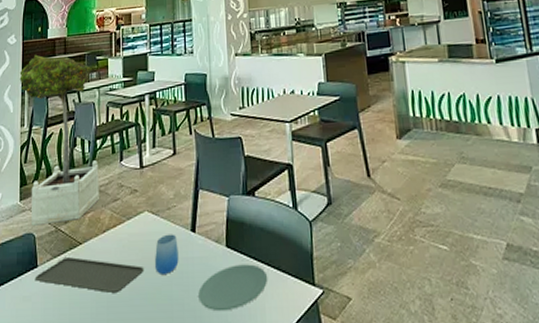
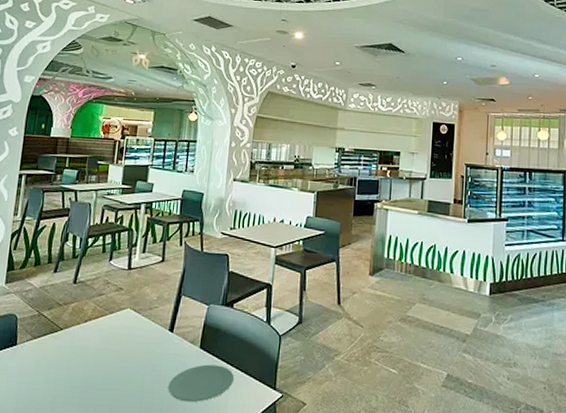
potted tree: present [19,54,99,226] -> none [15,149,92,308]
tray: present [35,257,144,293] -> none [13,340,121,376]
cup: present [155,234,179,274] -> none [131,330,156,365]

